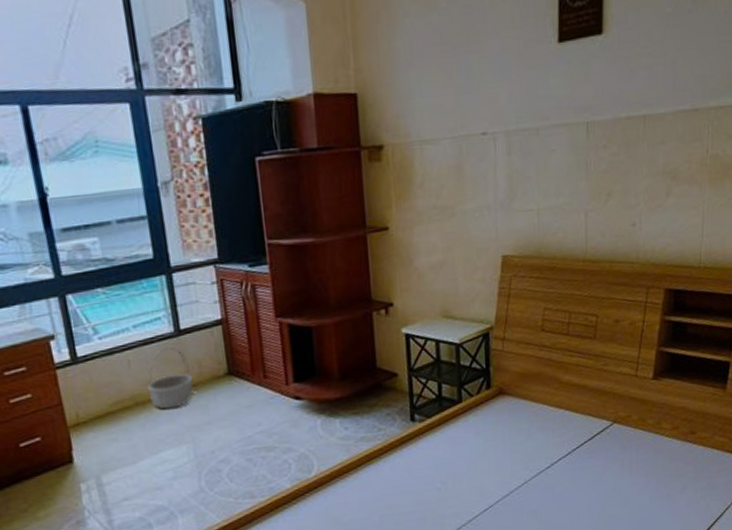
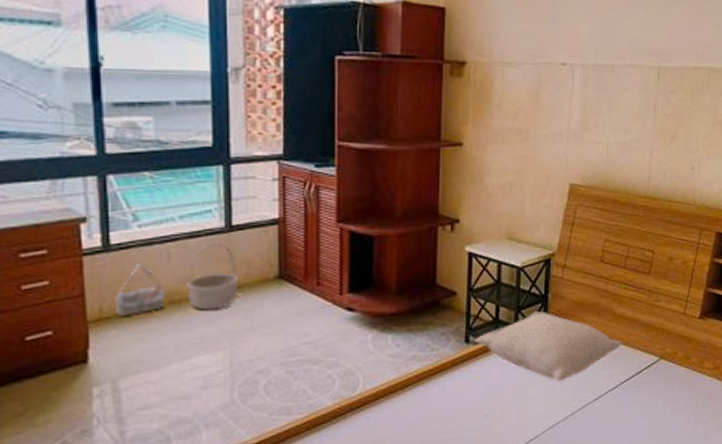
bag: none [88,372,131,421] -> present [116,264,166,317]
pillow: none [419,385,571,452] -> present [474,311,622,381]

